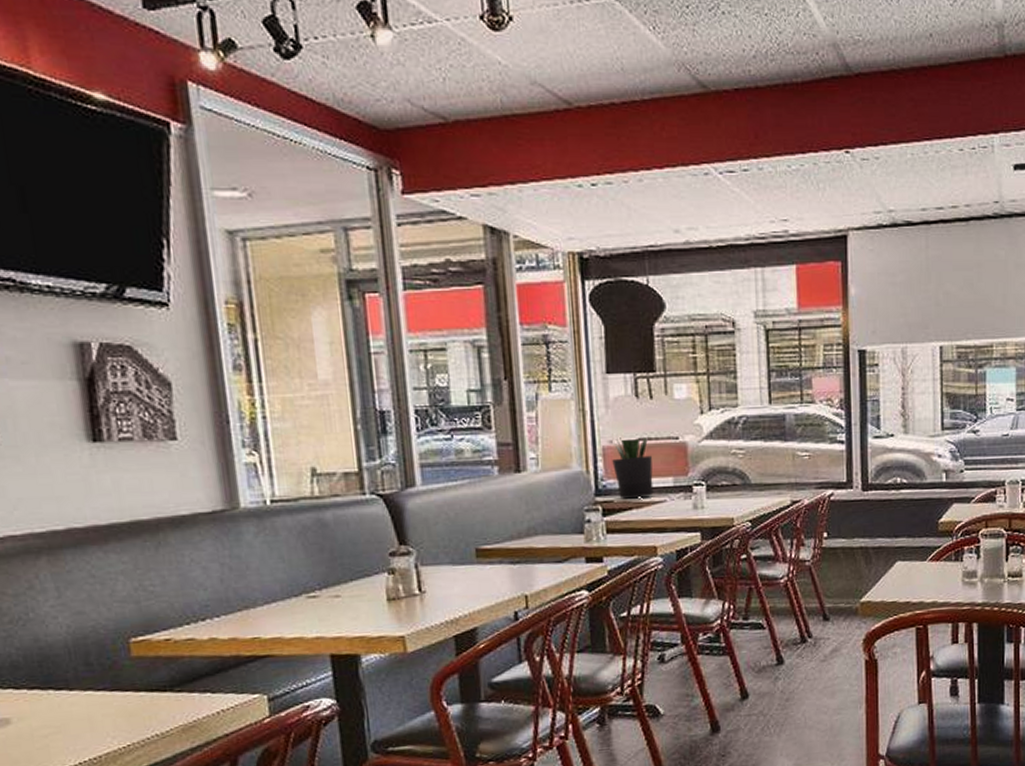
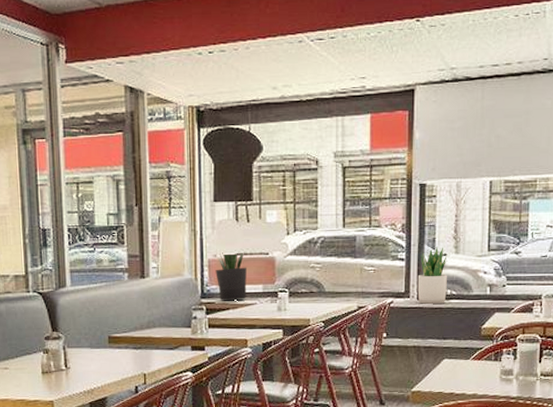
planter: none [861,426,896,496] -> present [417,247,448,304]

